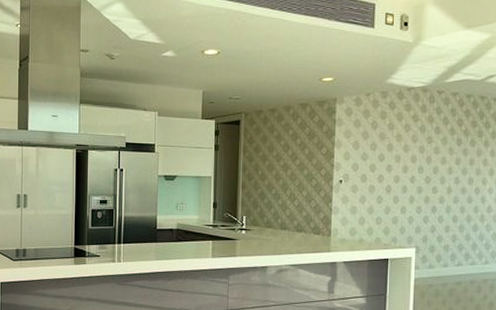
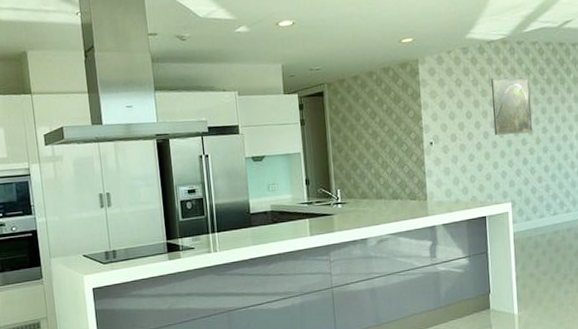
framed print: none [405,125,447,182] -> present [491,78,533,135]

